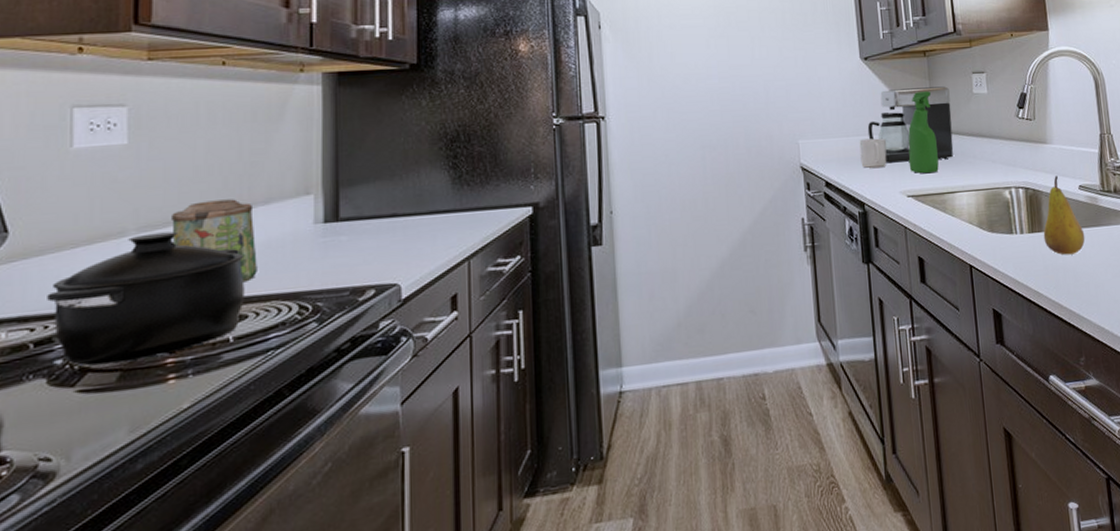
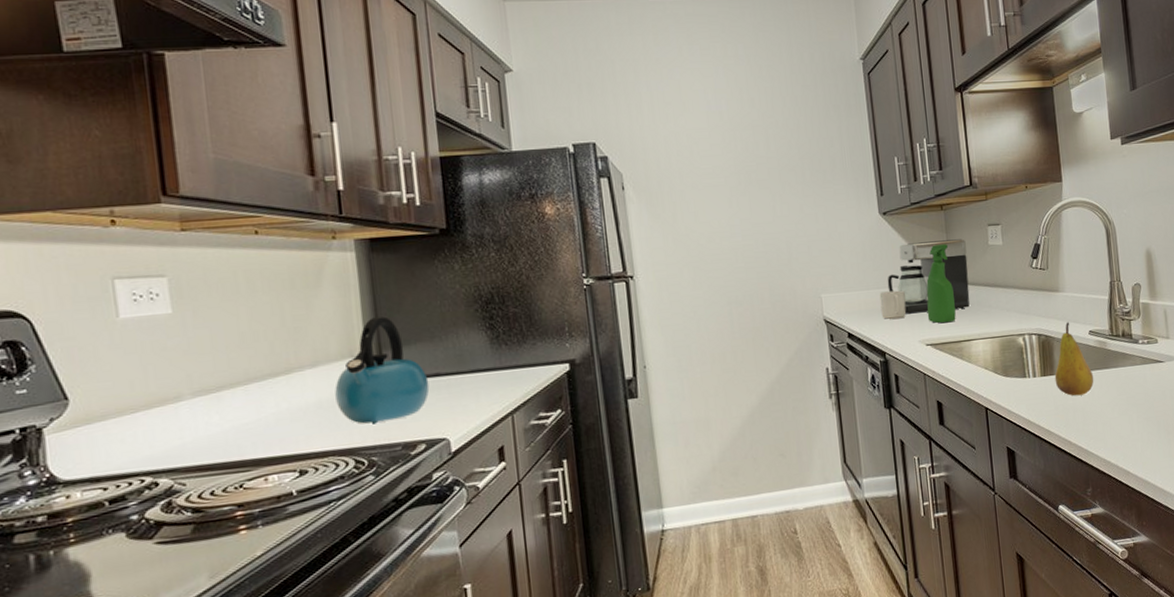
saucepan: present [47,231,245,366] -> none [115,395,303,520]
canister: present [172,199,257,283] -> none [224,363,312,441]
kettle: none [286,153,385,266] -> present [335,316,430,424]

